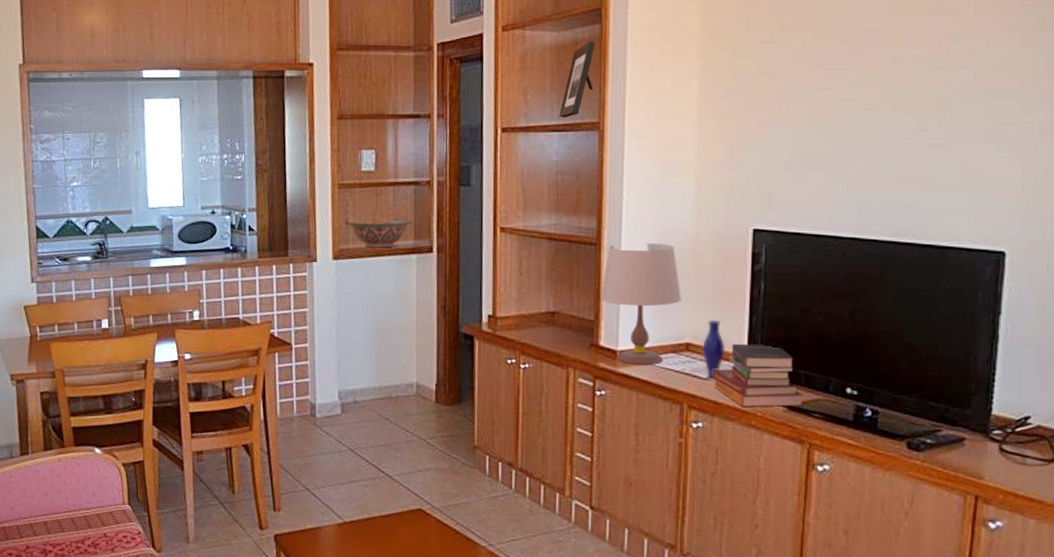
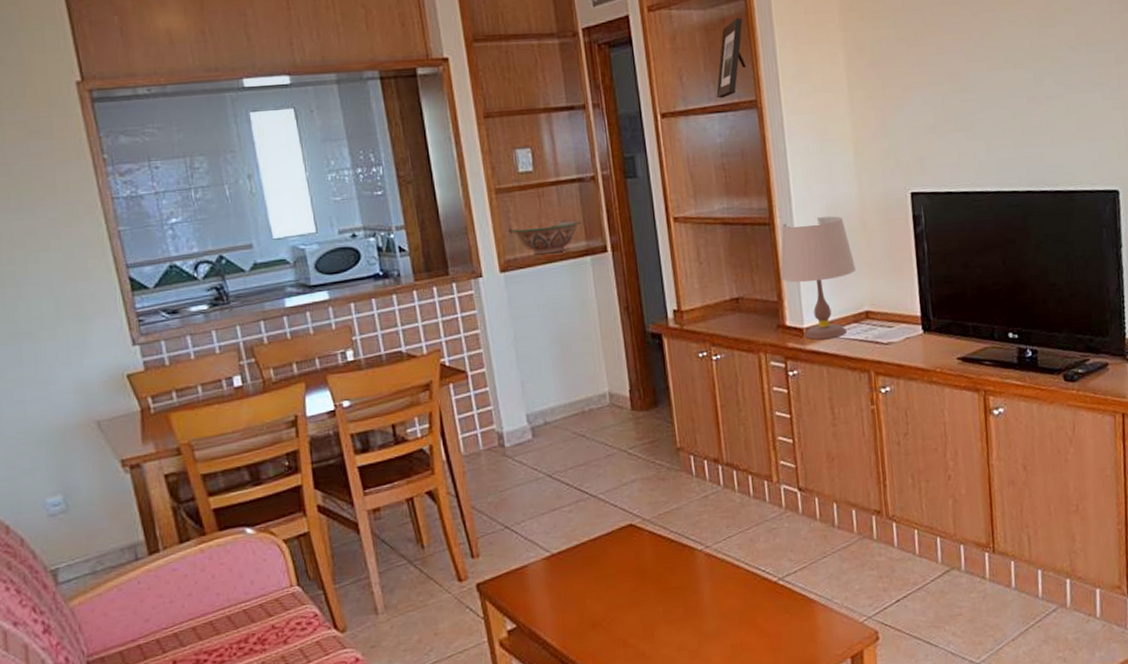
vase: present [702,320,726,379] -> none [880,285,901,343]
books: present [713,343,804,408] -> none [893,302,974,366]

